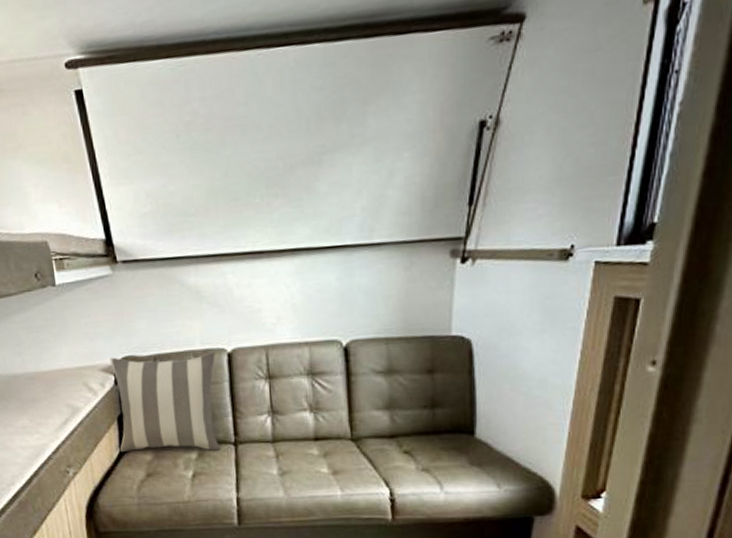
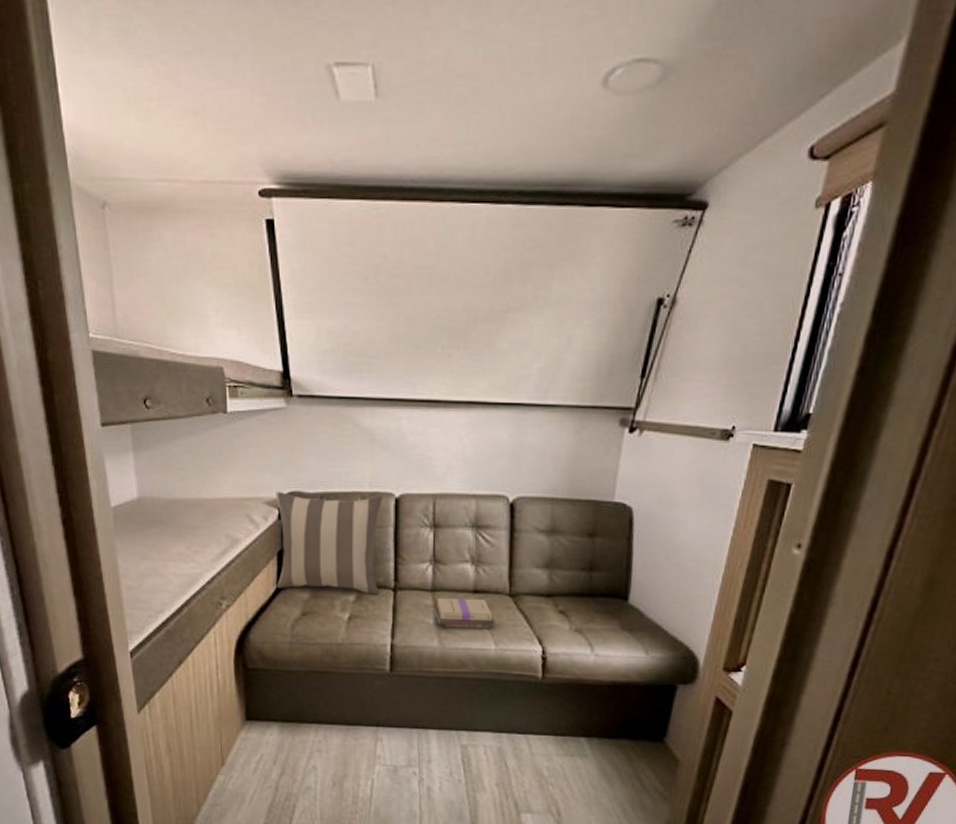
books: none [275,446,339,478] -> present [433,598,495,630]

